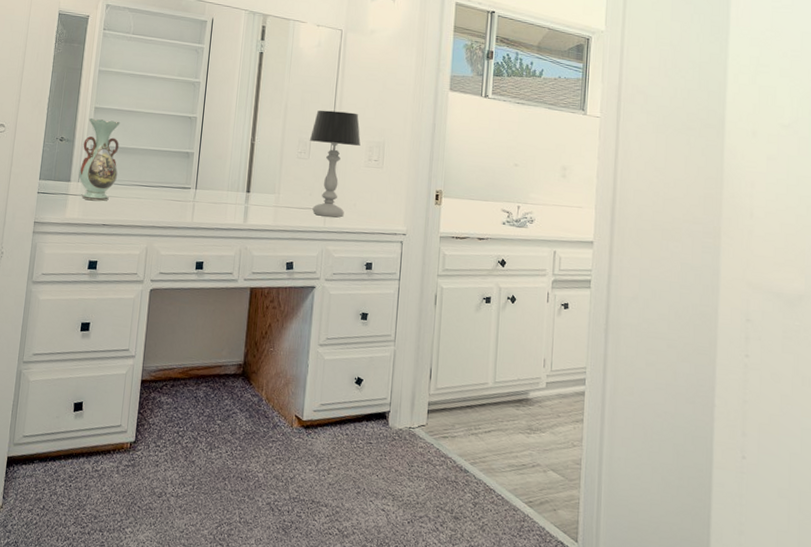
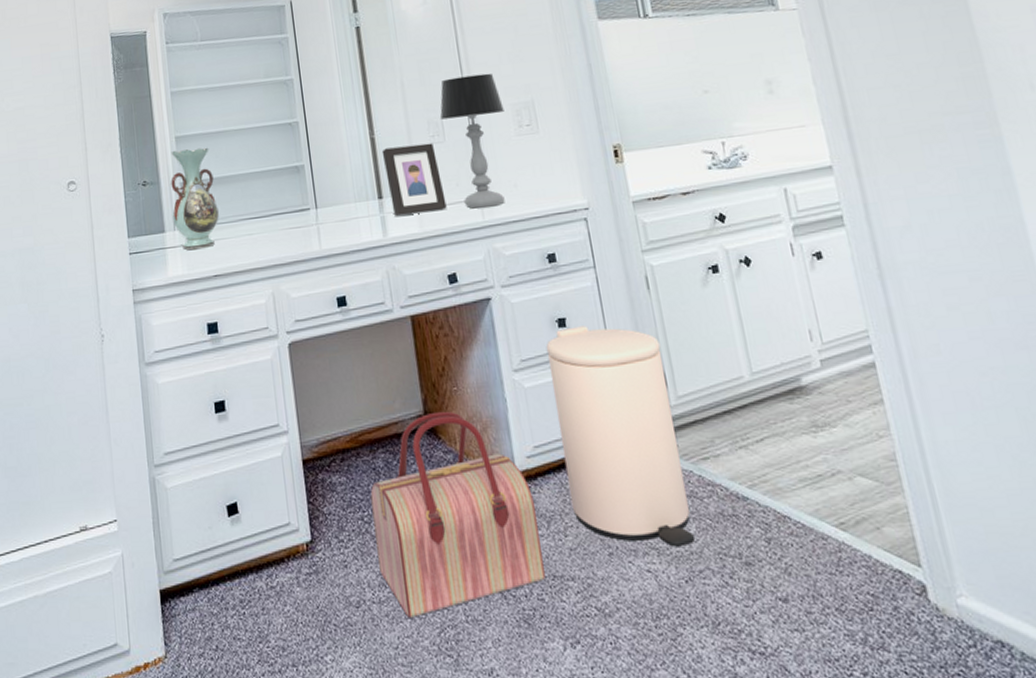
handbag: none [182,364,312,512] -> present [370,411,546,618]
picture frame: none [256,154,300,212] -> present [382,142,447,216]
pedal bin: none [338,321,433,497] -> present [546,326,696,547]

